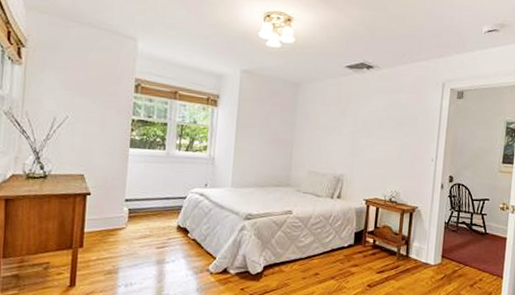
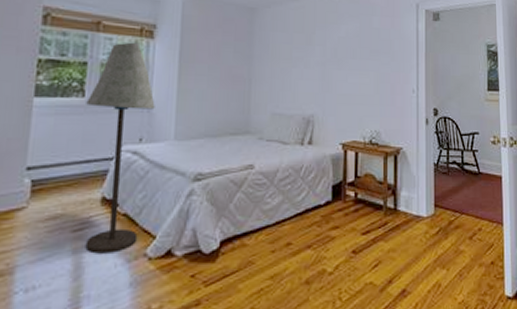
floor lamp: none [166,108,217,266] -> present [85,42,155,254]

